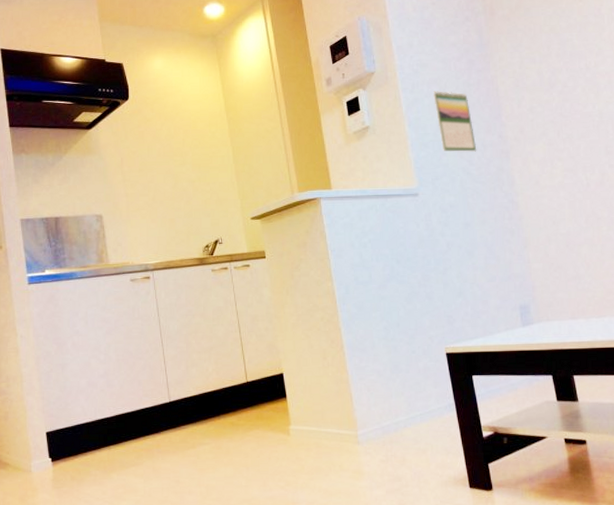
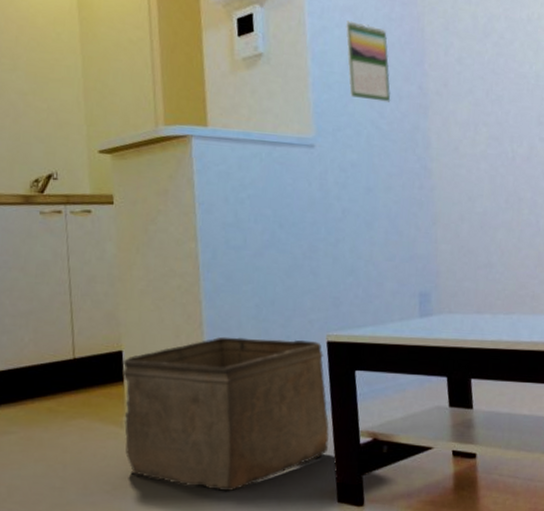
storage bin: none [285,354,456,482] -> present [122,336,329,491]

